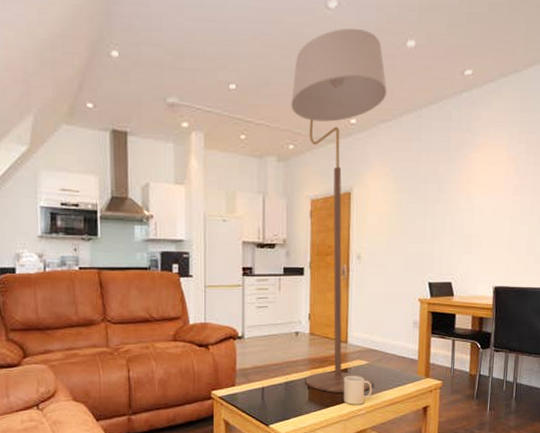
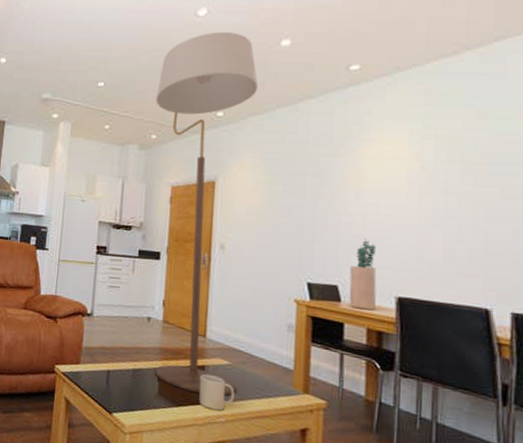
vase: none [460,237,481,300] -> present [349,238,377,311]

